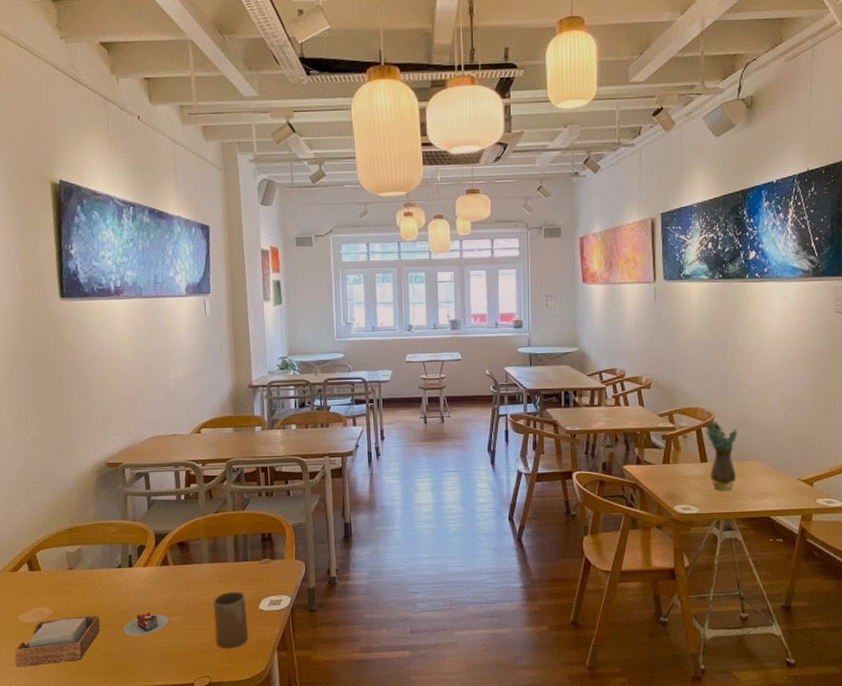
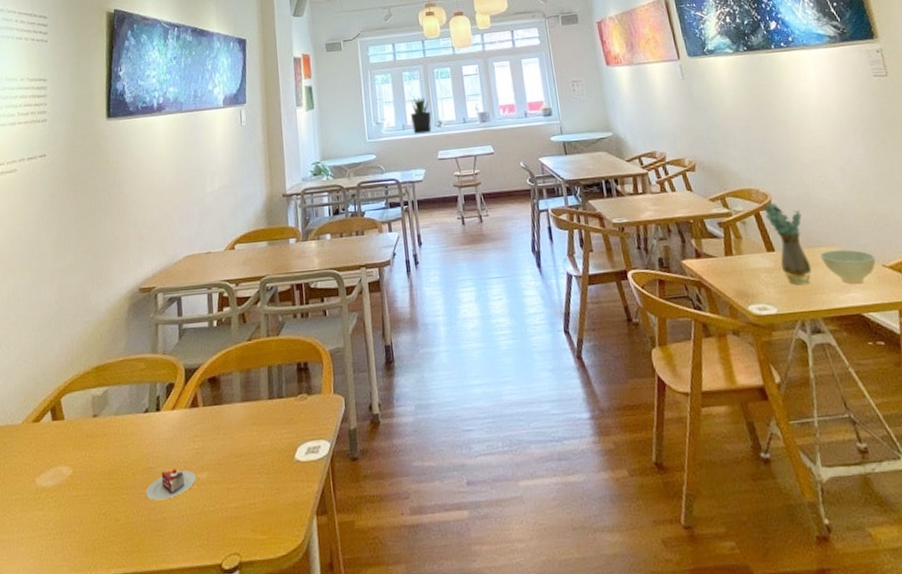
napkin holder: present [14,614,101,667] -> none [27,473,123,547]
cup: present [212,591,248,648] -> none [244,436,284,514]
planter: none [381,299,402,336] -> present [410,96,432,134]
bowl: none [745,464,794,493] -> present [819,249,876,285]

